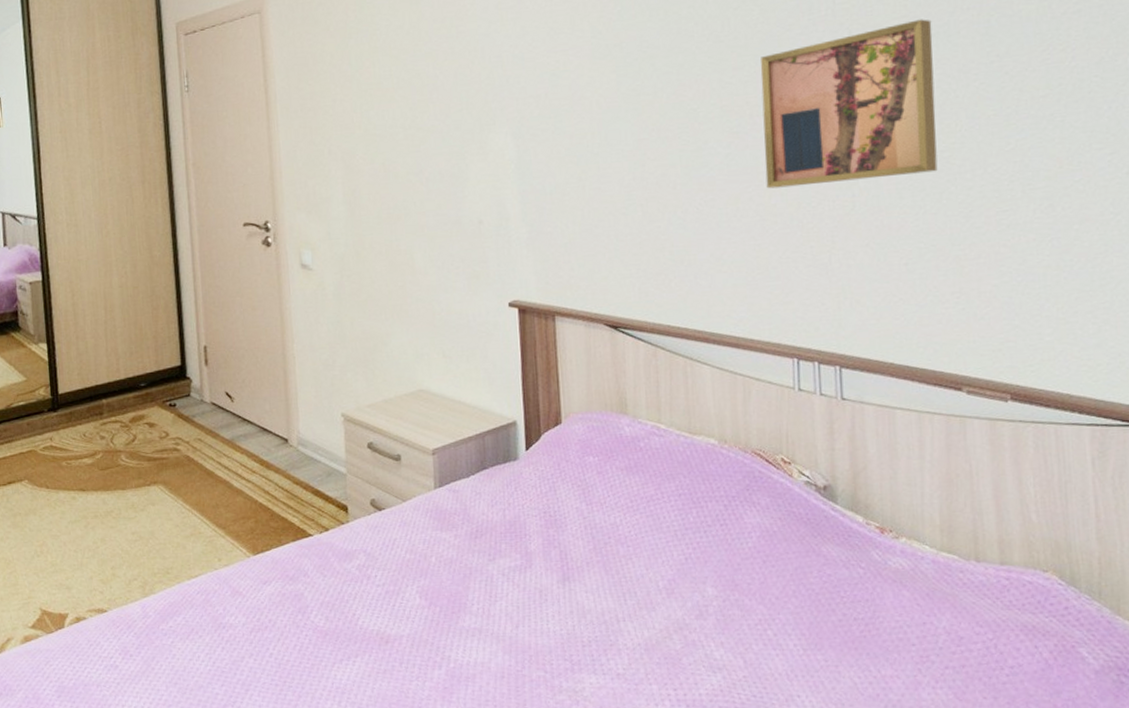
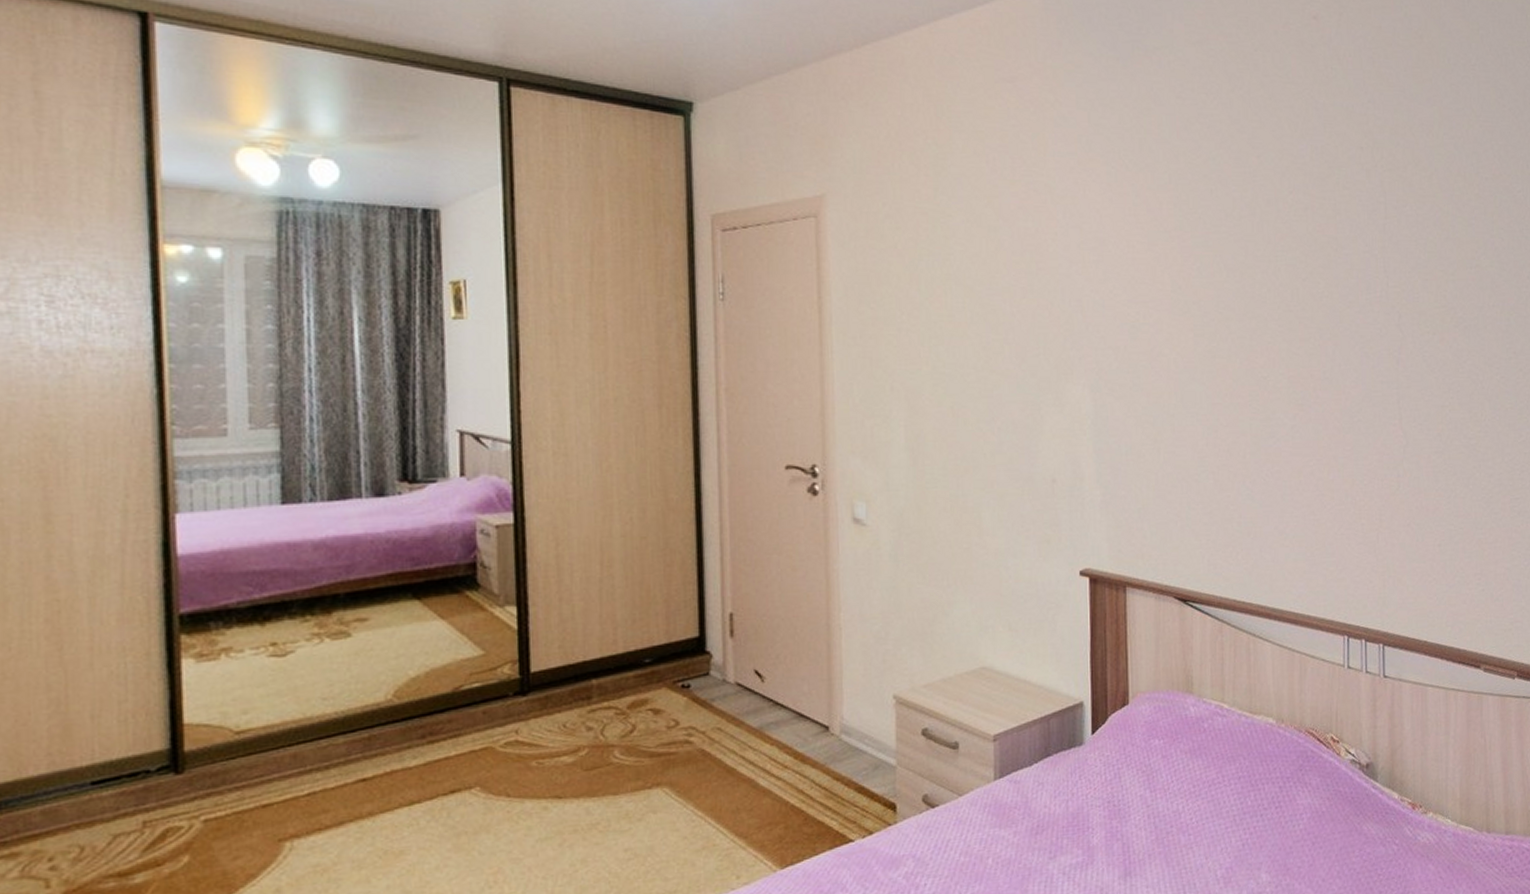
wall art: present [760,19,938,189] -> none [1324,311,1466,464]

